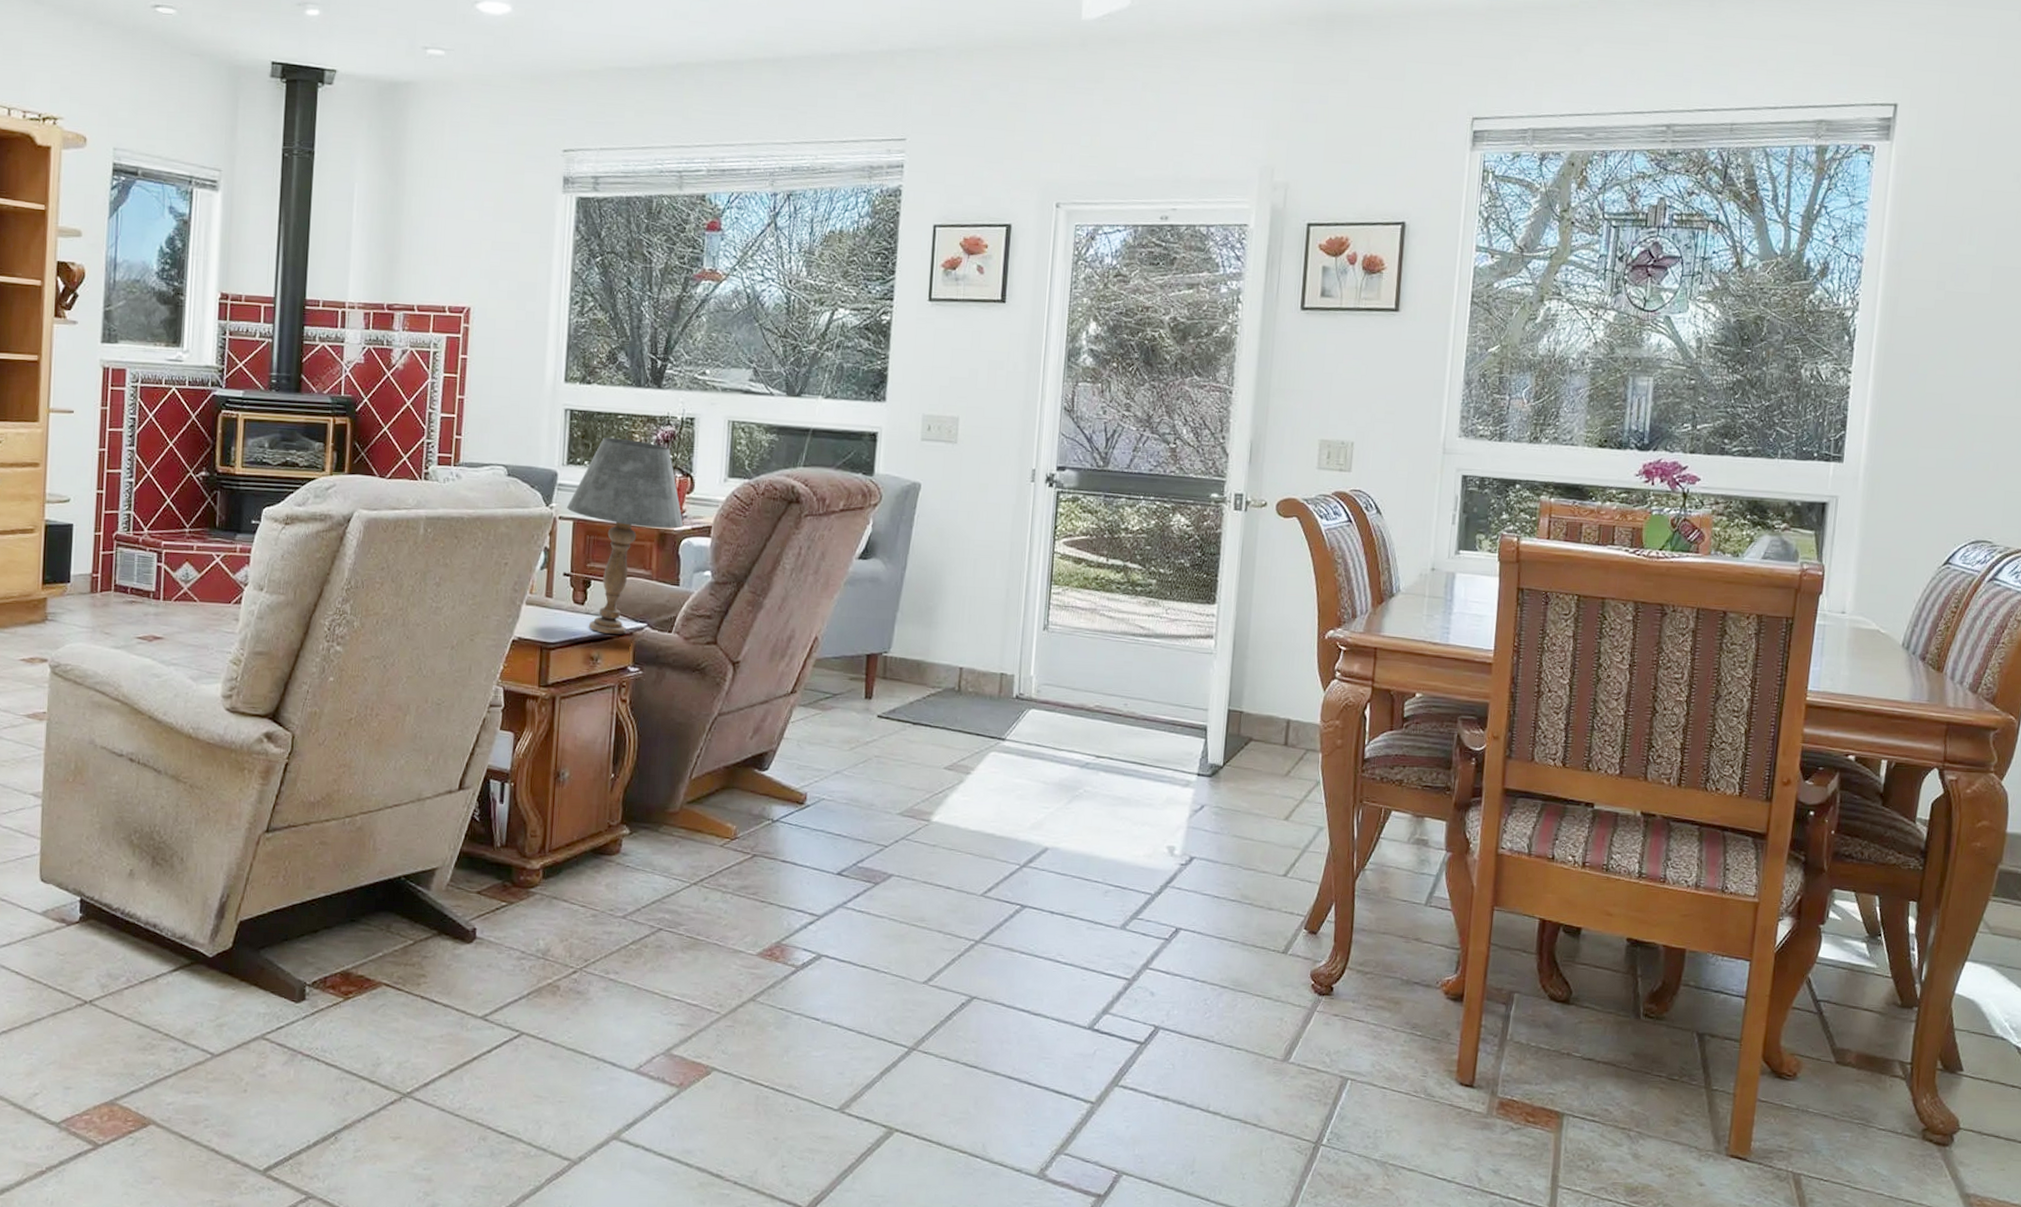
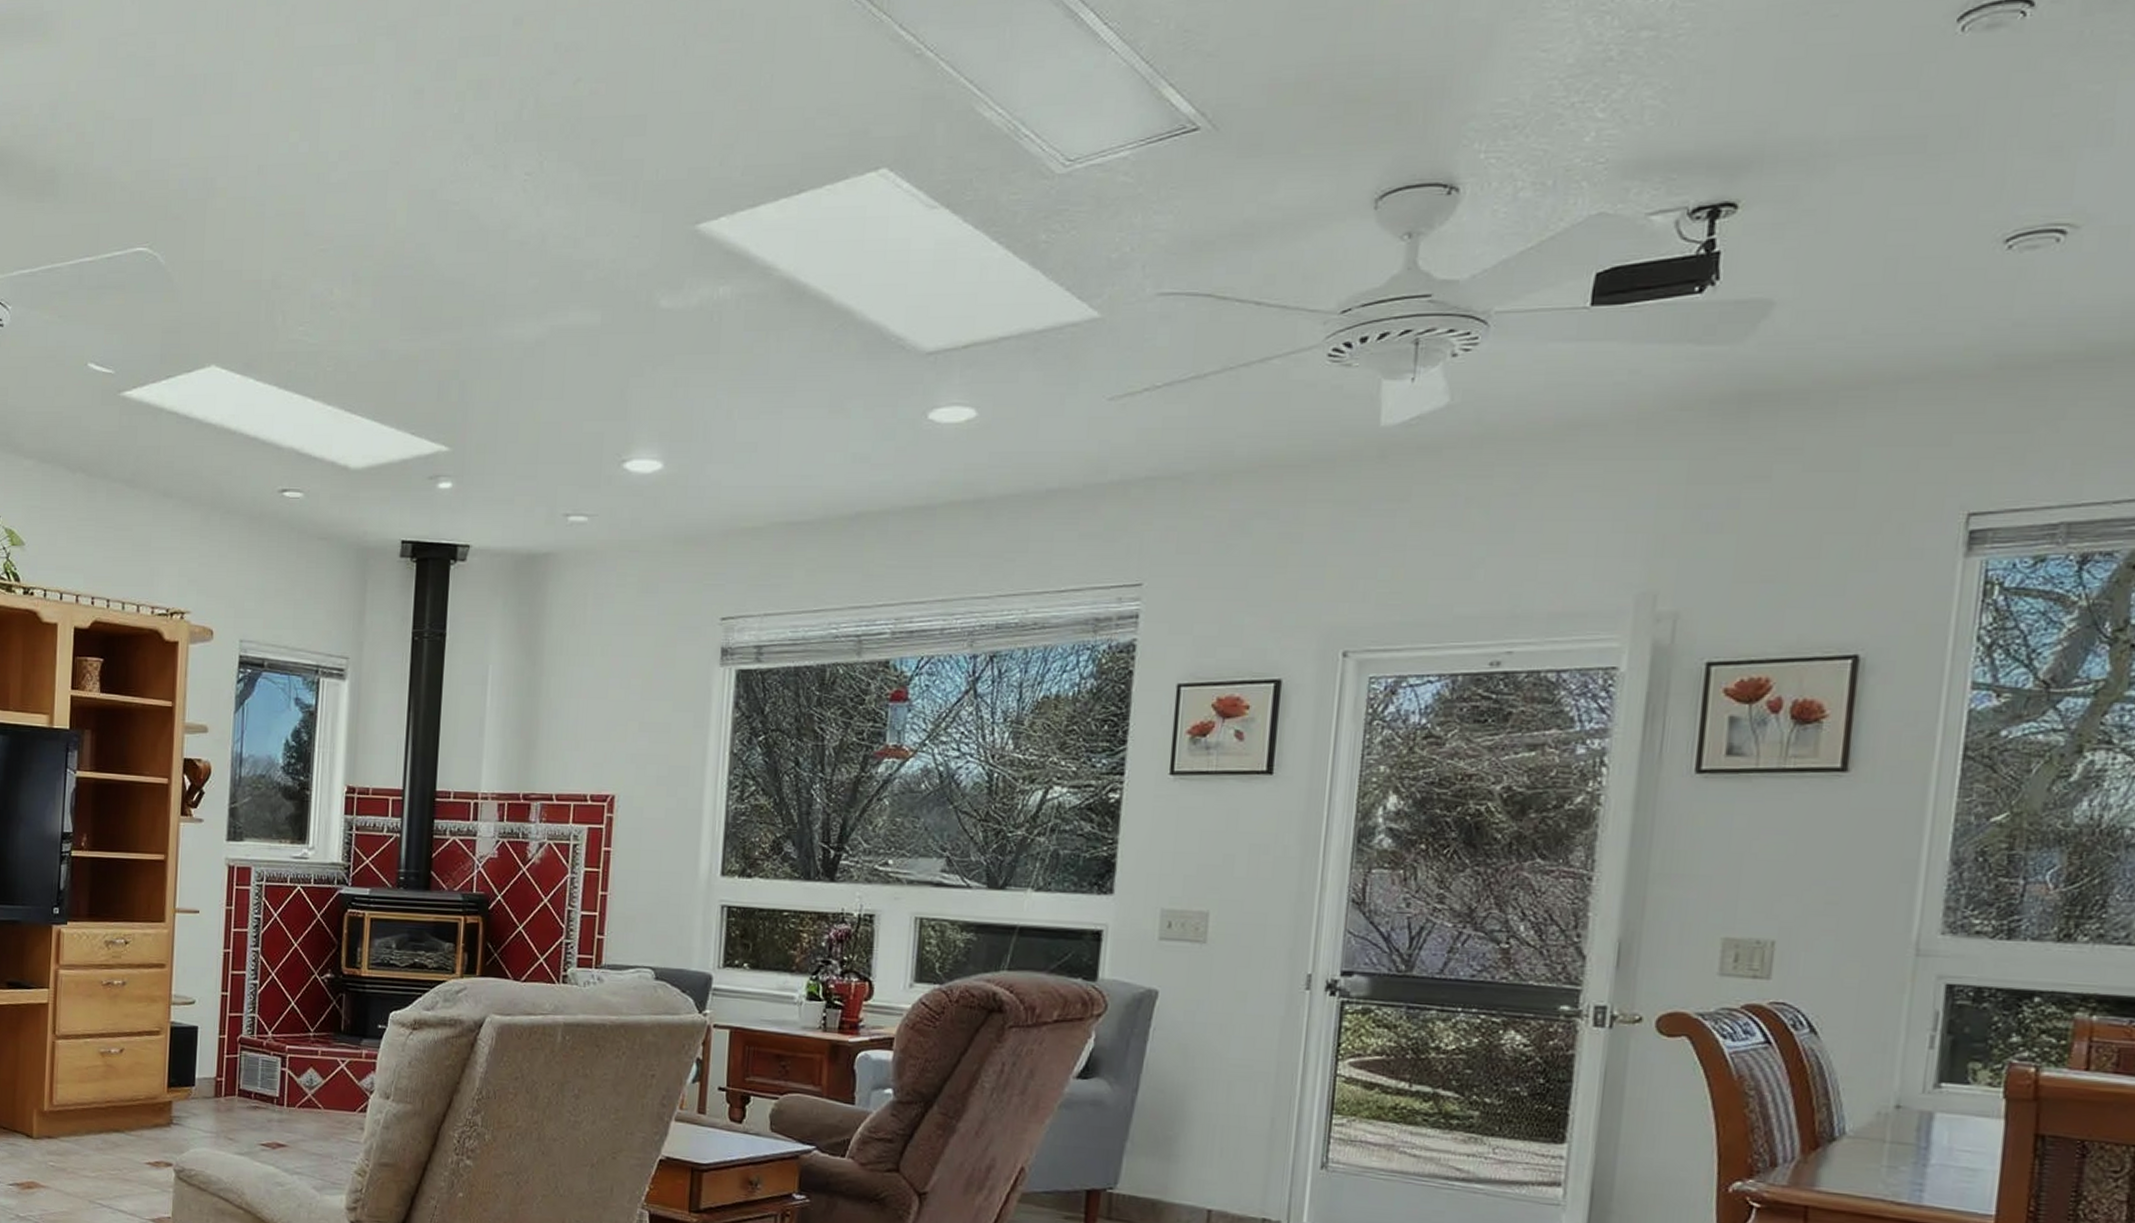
table lamp: present [566,437,684,635] -> none [722,937,860,1158]

